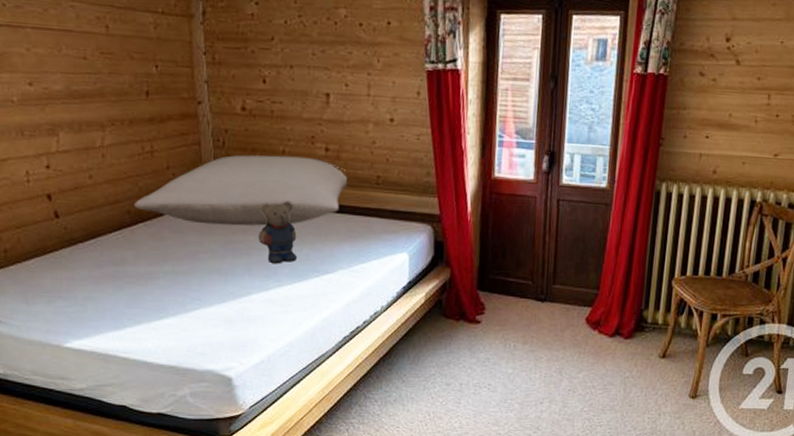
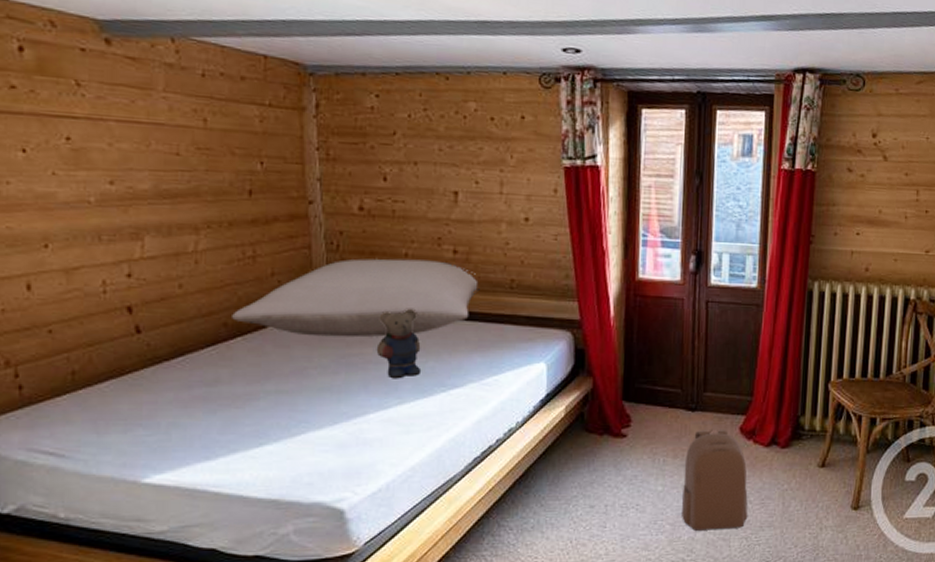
backpack: none [530,318,592,411] -> present [682,429,748,531]

